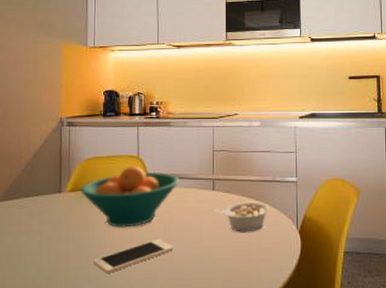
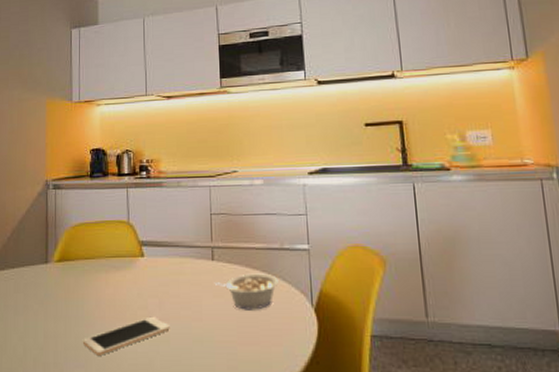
fruit bowl: present [81,165,180,228] -> none [68,231,175,303]

